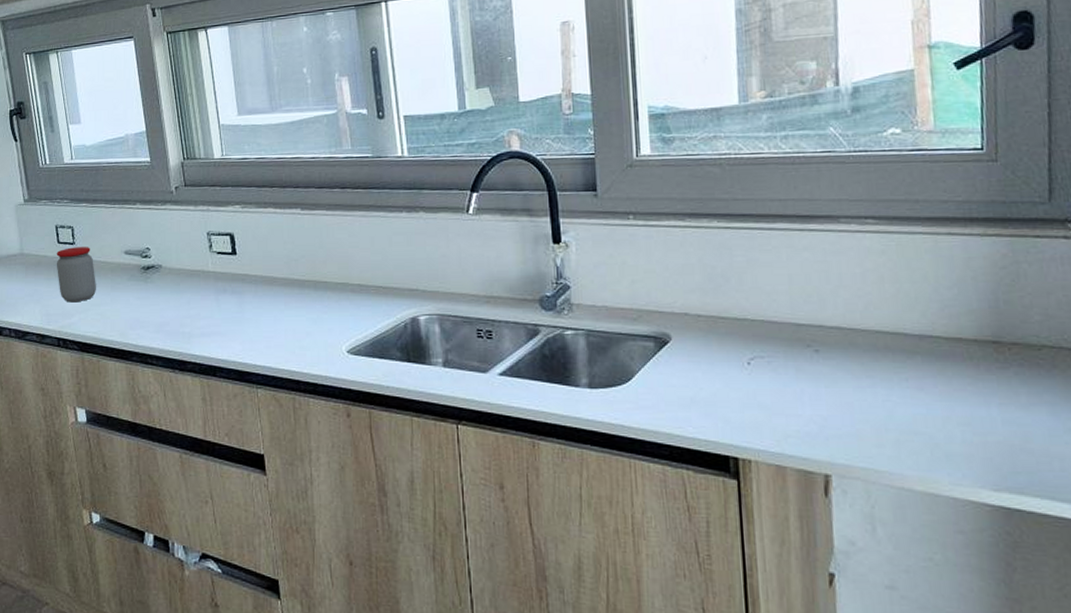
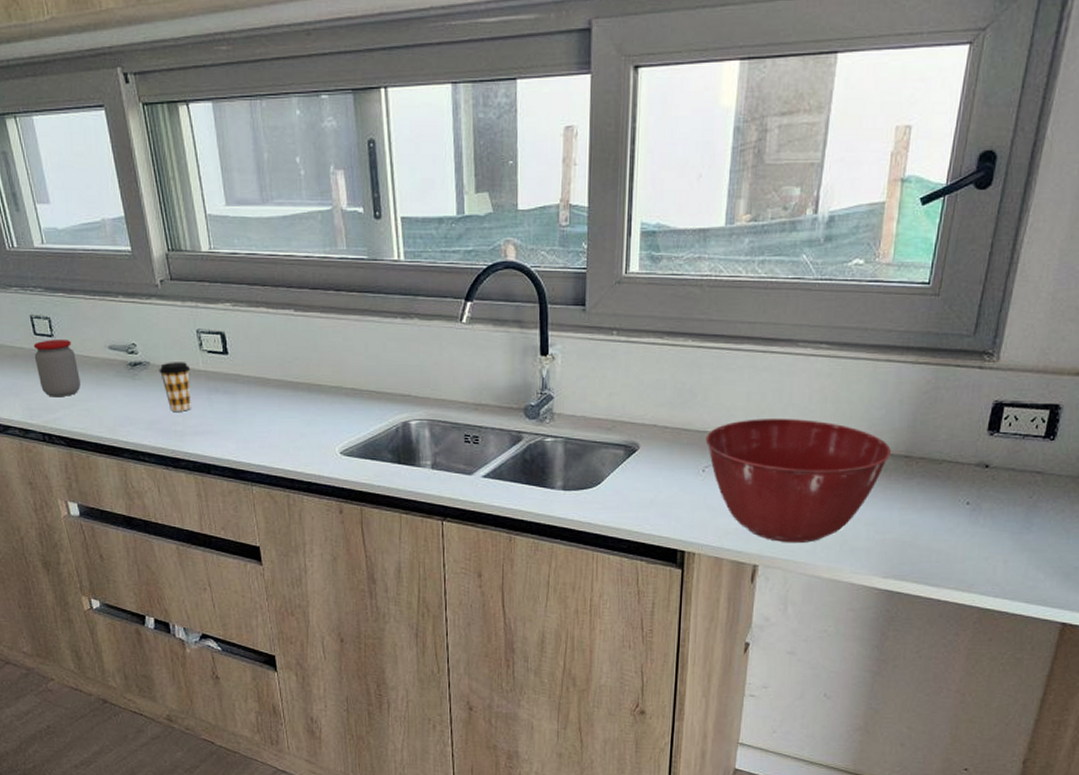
coffee cup: none [170,264,201,313] -> present [159,362,191,412]
mixing bowl: none [746,302,975,448] -> present [705,419,892,544]

